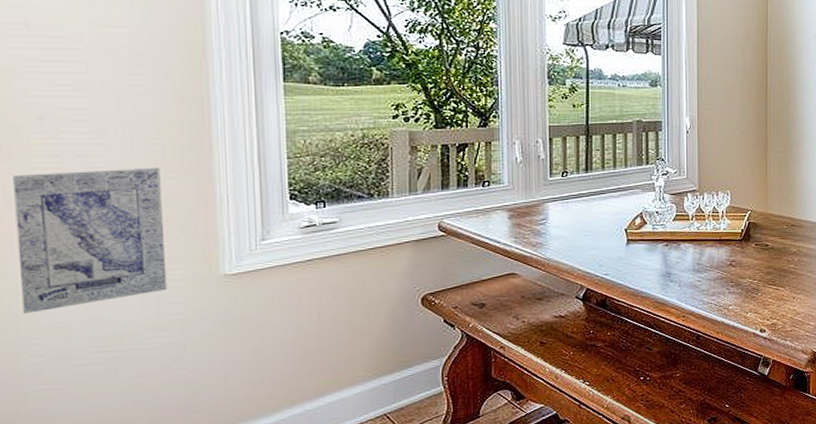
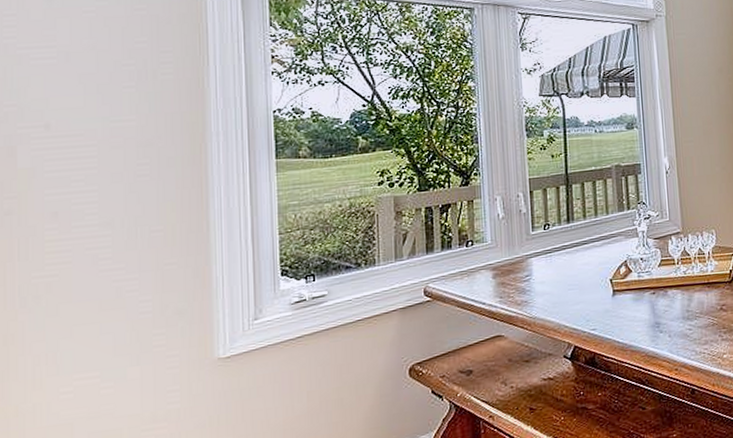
wall art: present [13,167,168,313] -> none [28,254,165,413]

